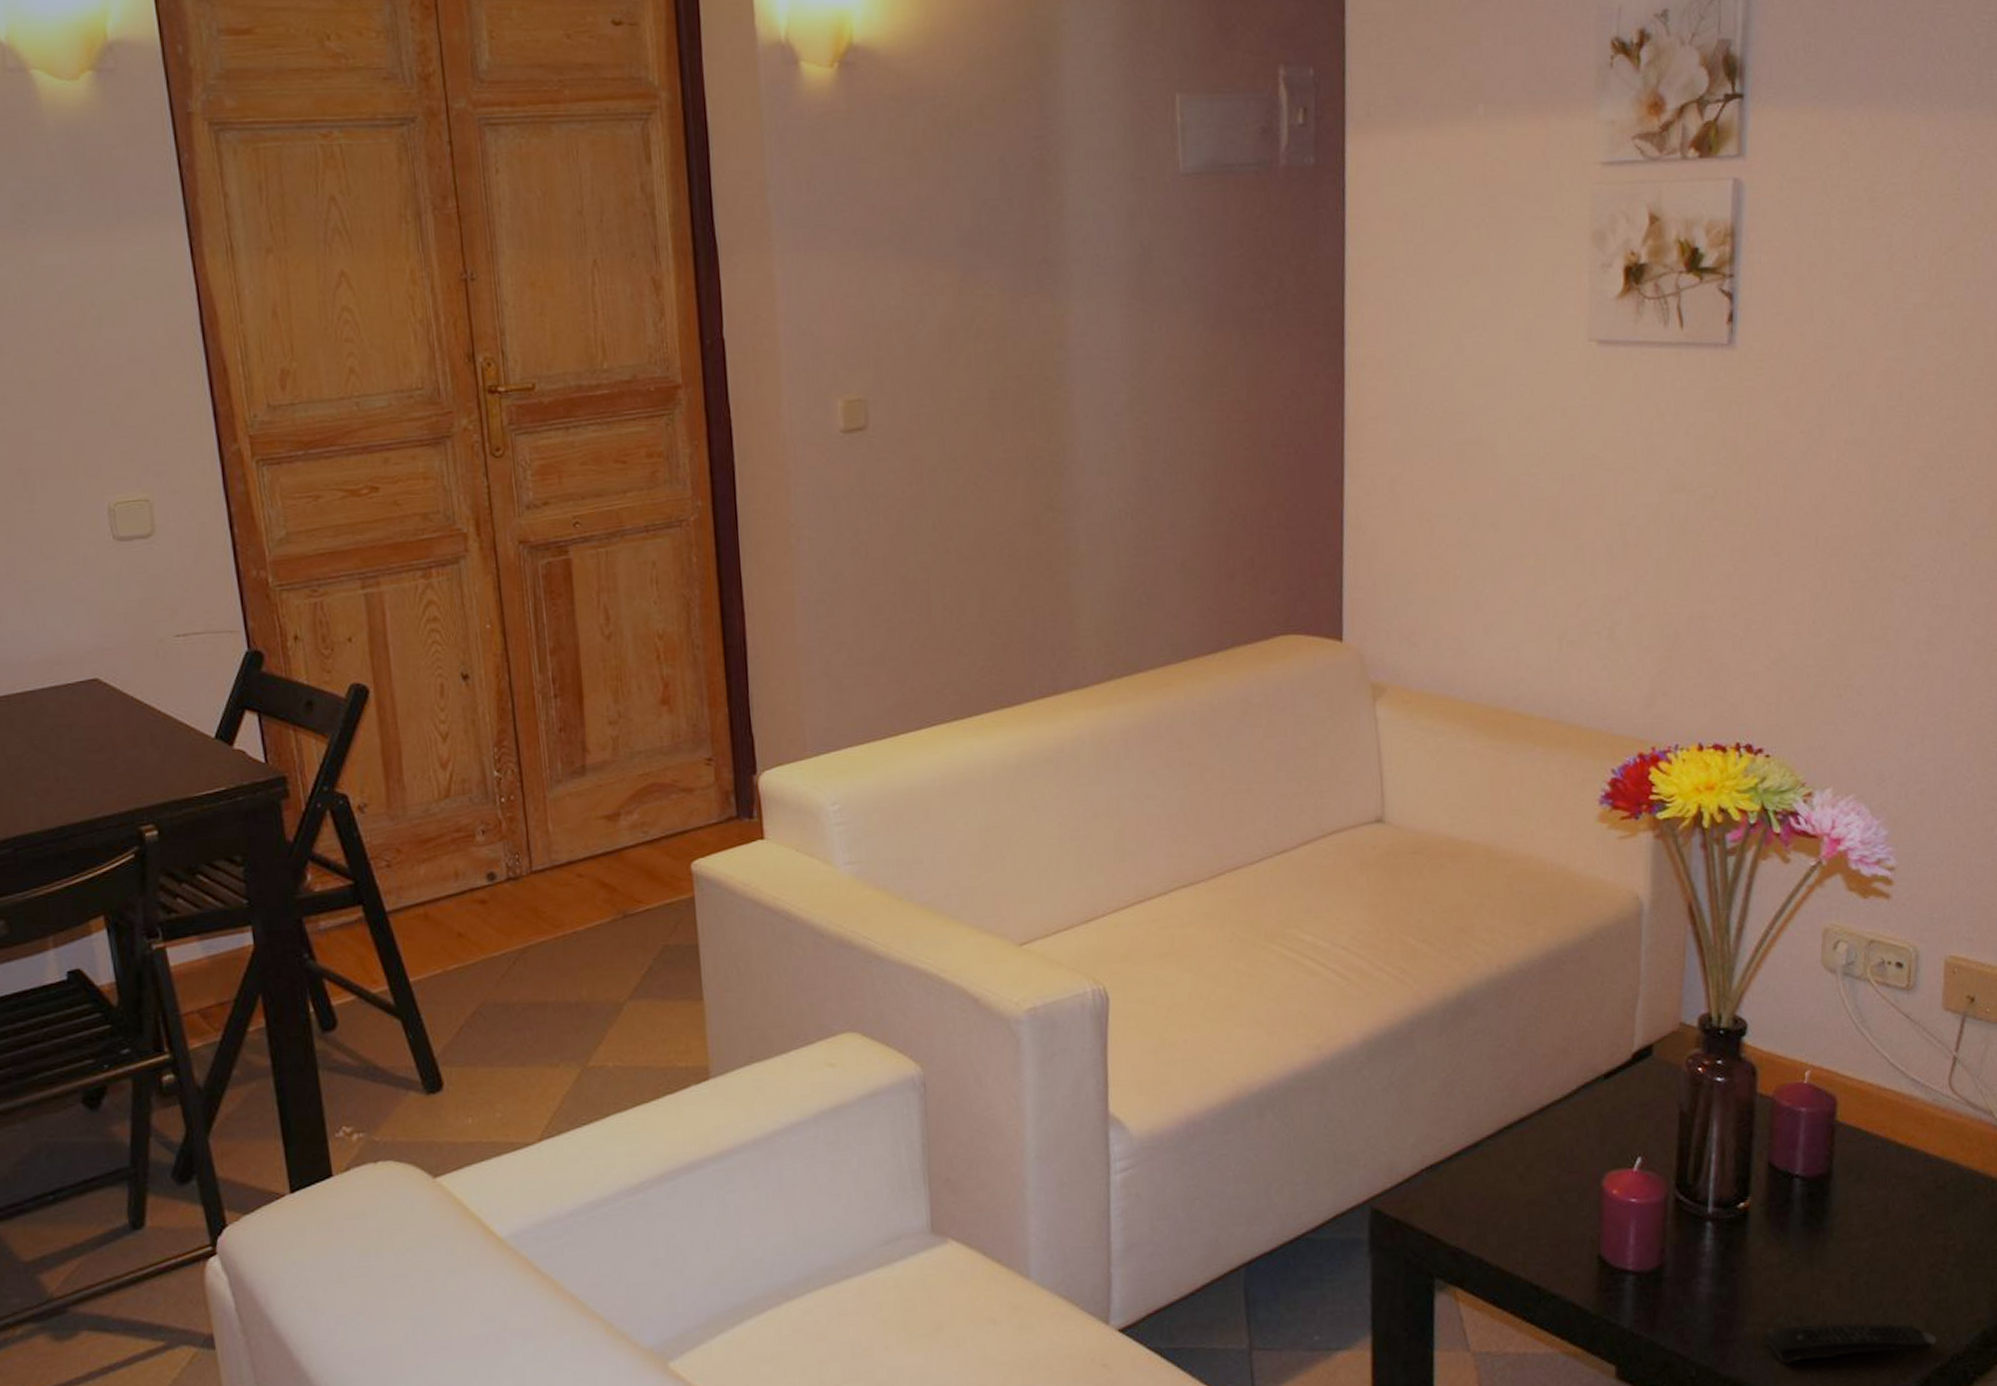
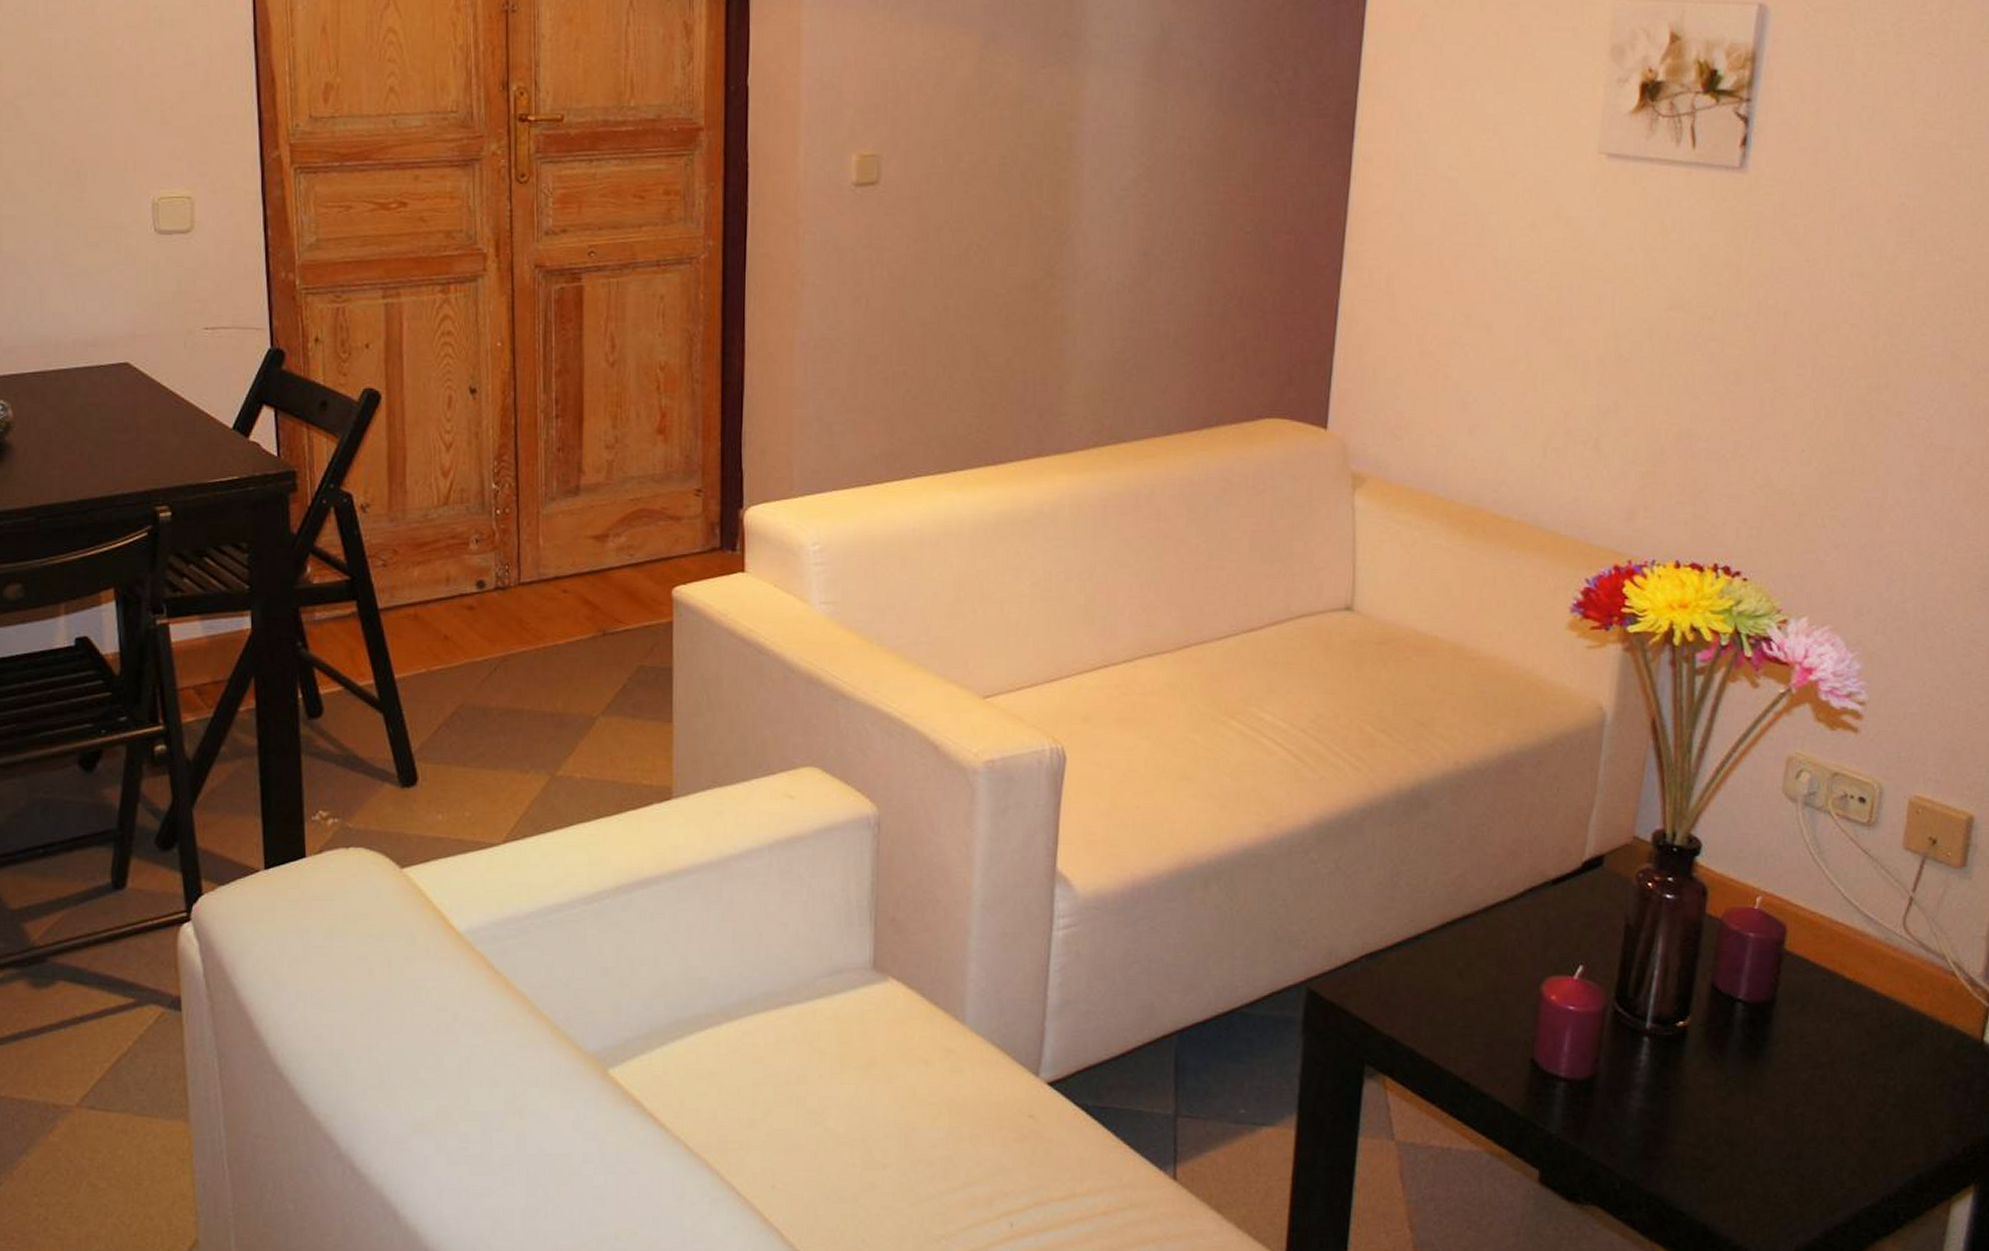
remote control: present [1764,1322,1937,1365] -> none [1692,1149,1869,1190]

